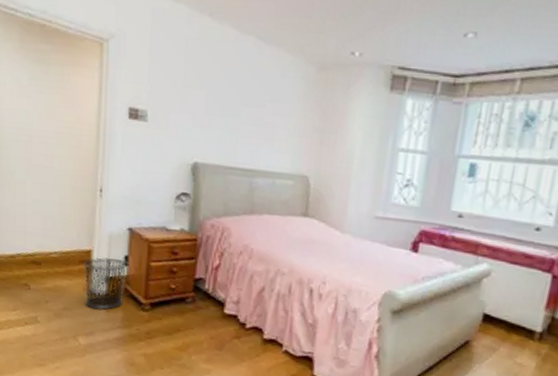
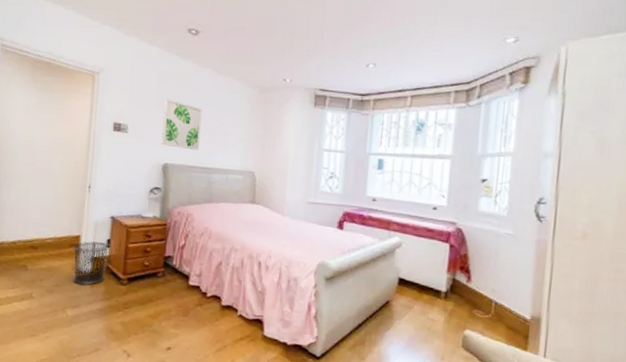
wall art: none [190,76,243,147] -> present [161,99,202,151]

